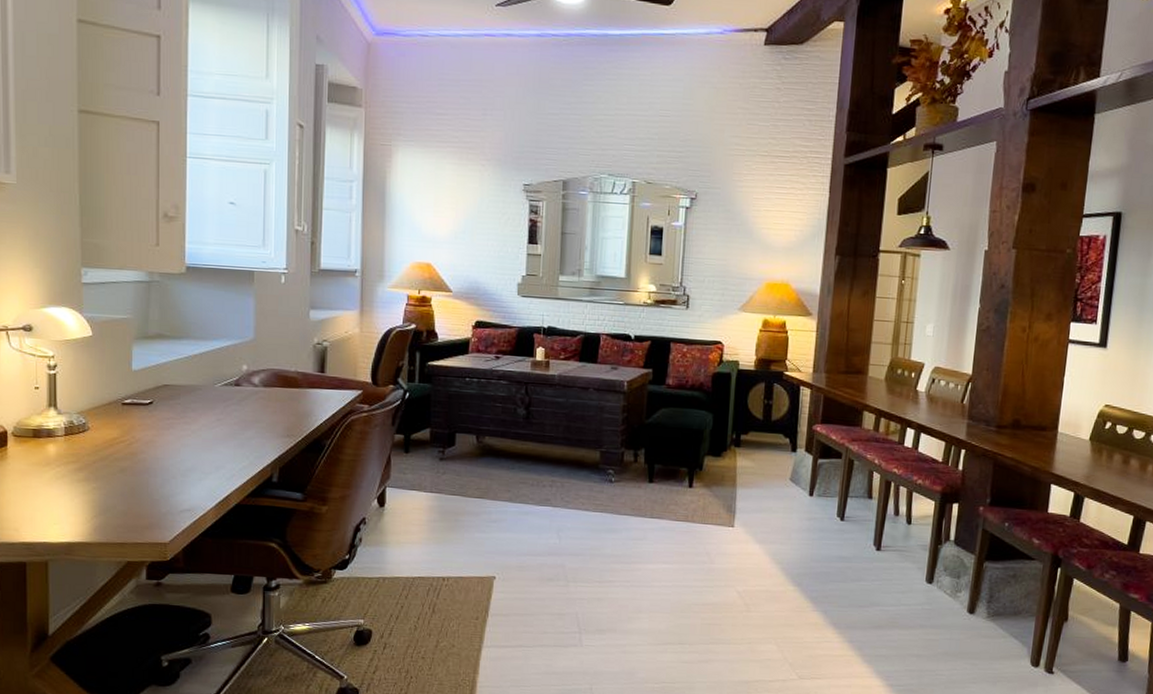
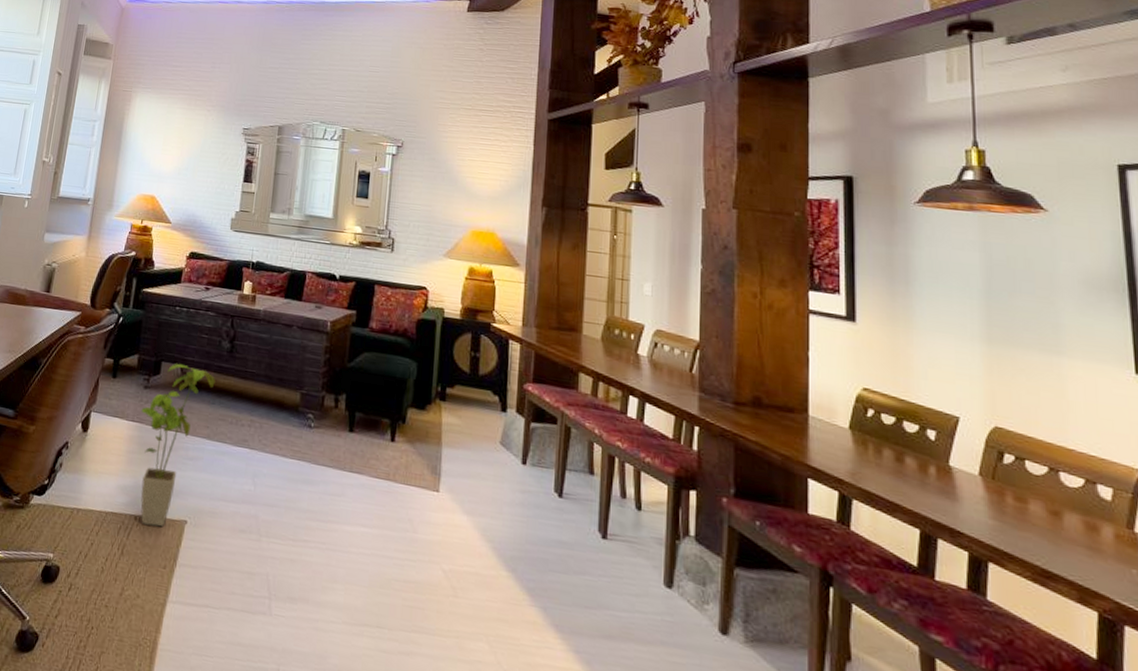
house plant: none [439,433,513,585] -> present [140,363,215,528]

